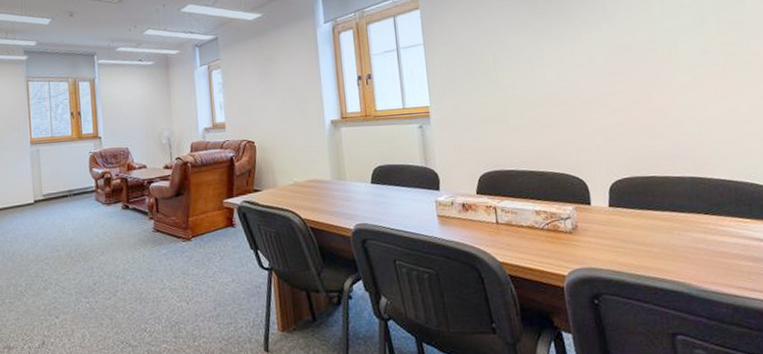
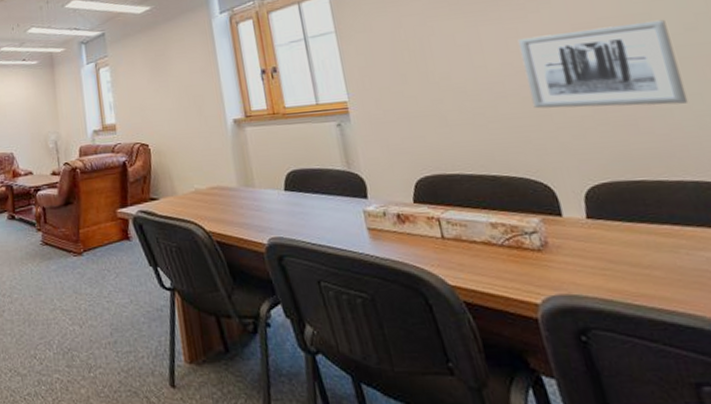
wall art: none [572,43,695,116] -> present [517,19,689,109]

